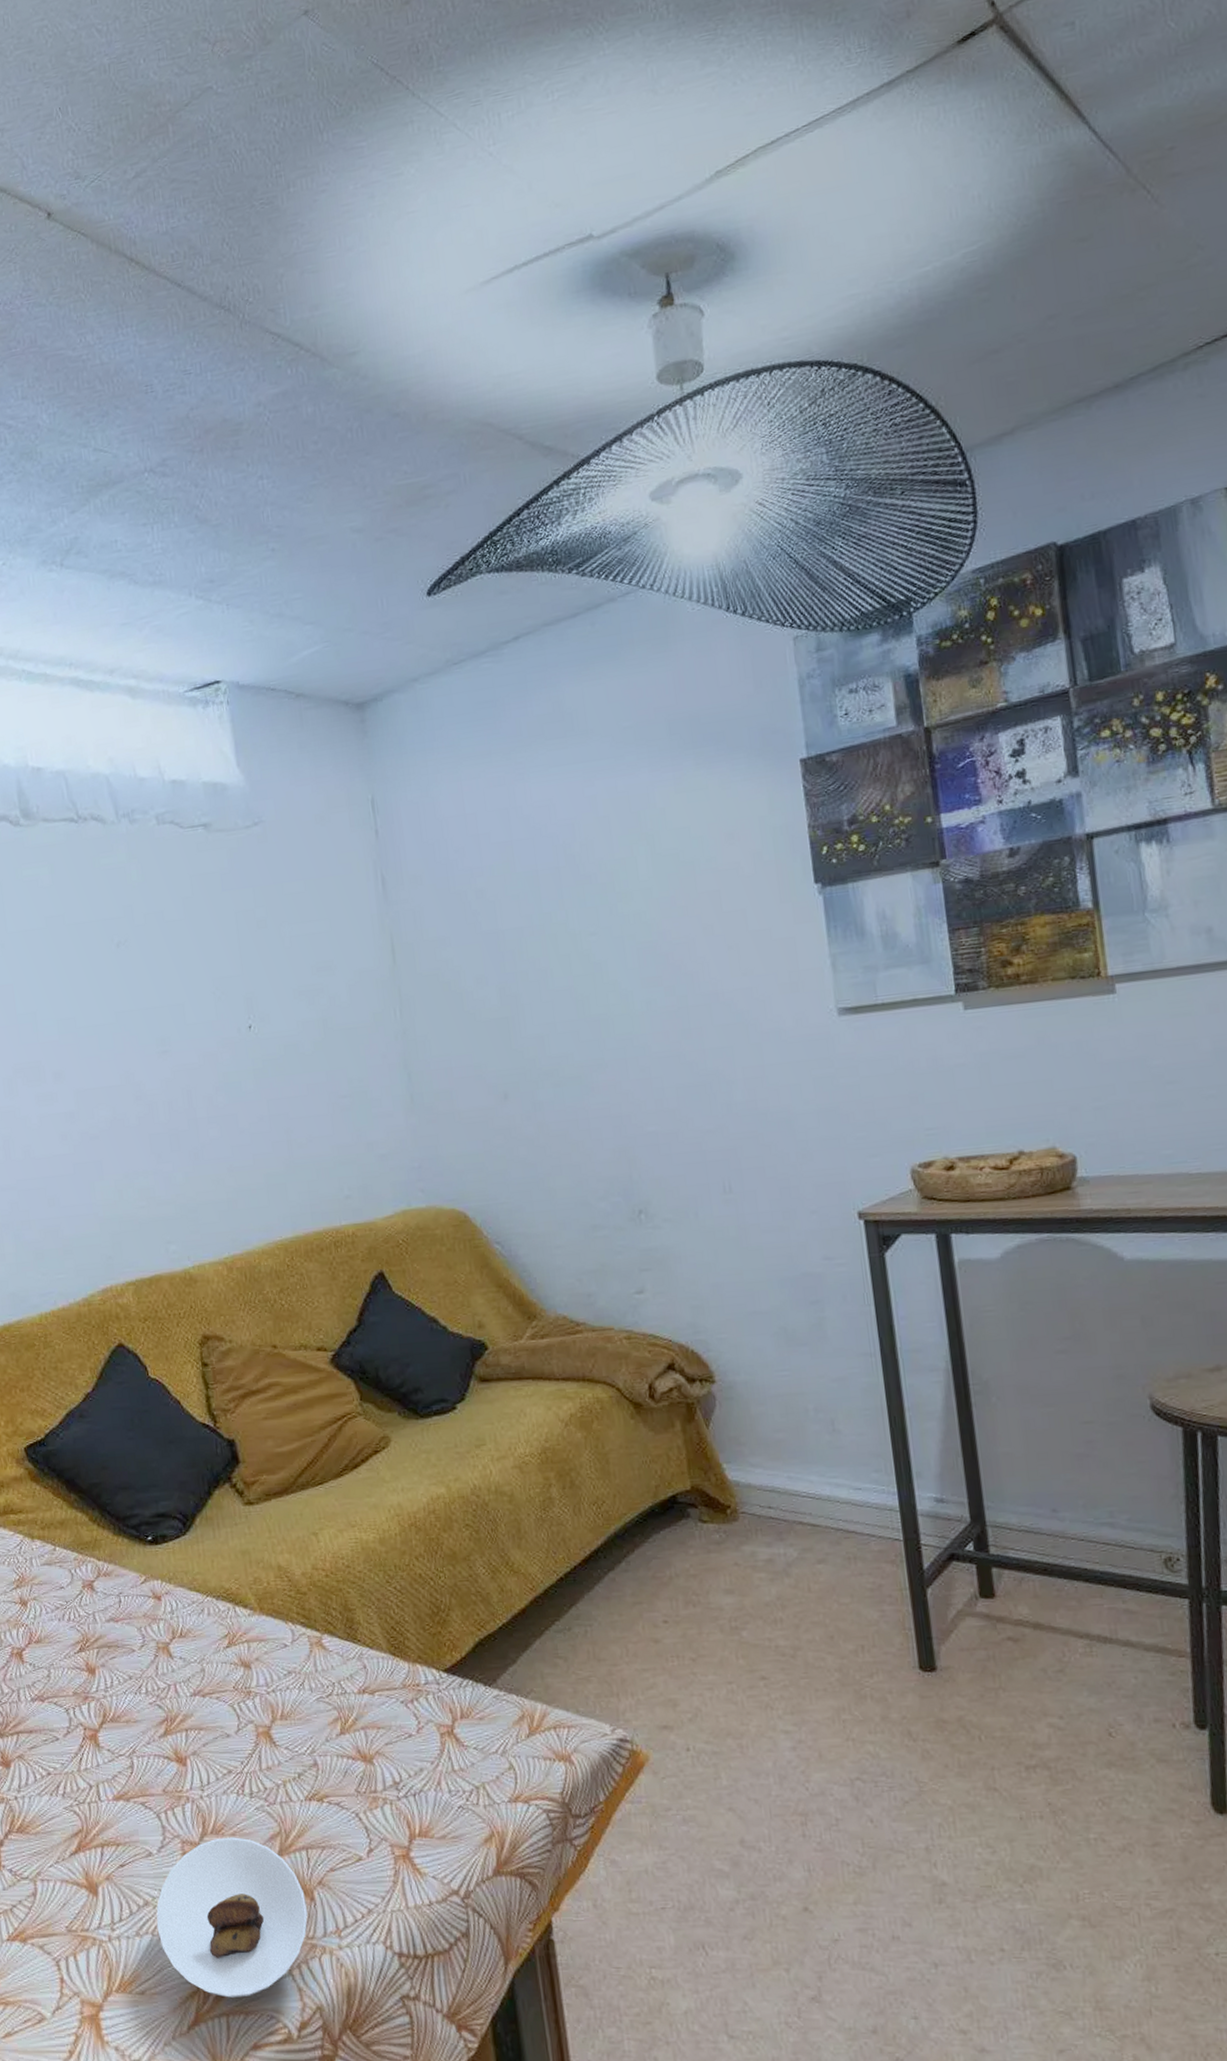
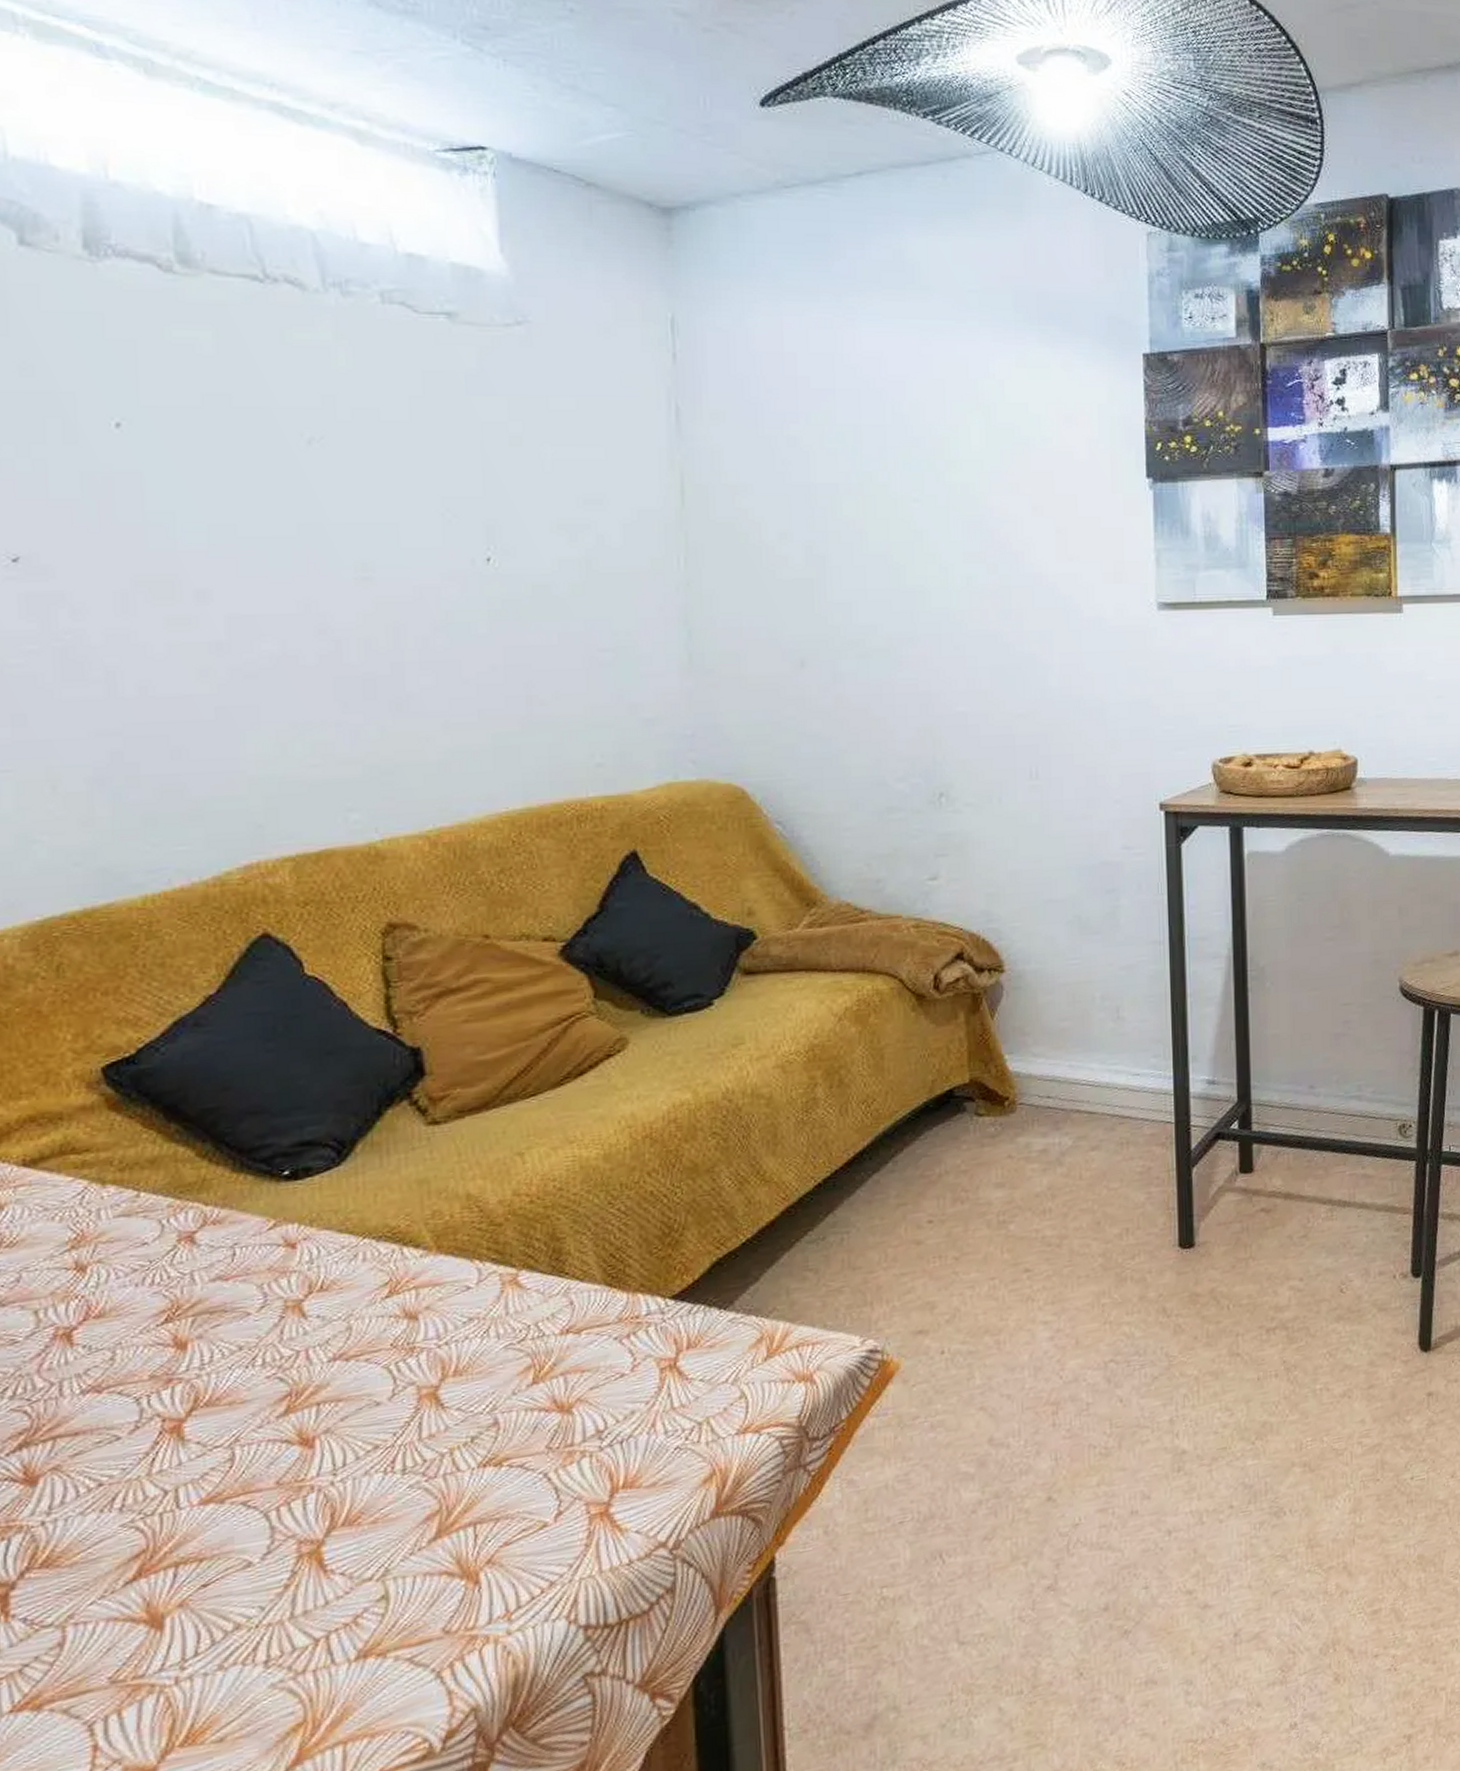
saucer: present [156,1837,308,1998] -> none [250,1524,468,1723]

